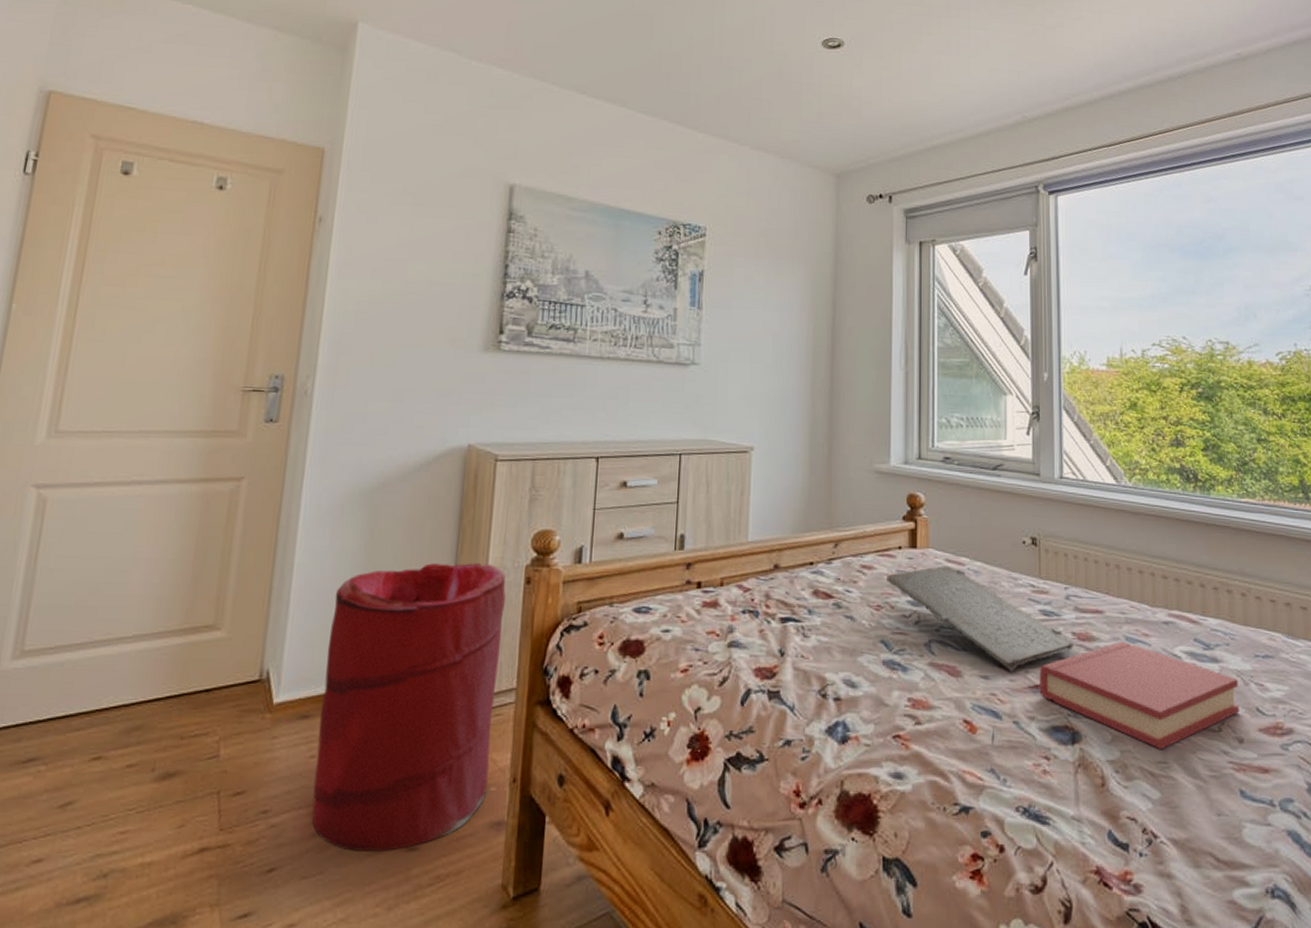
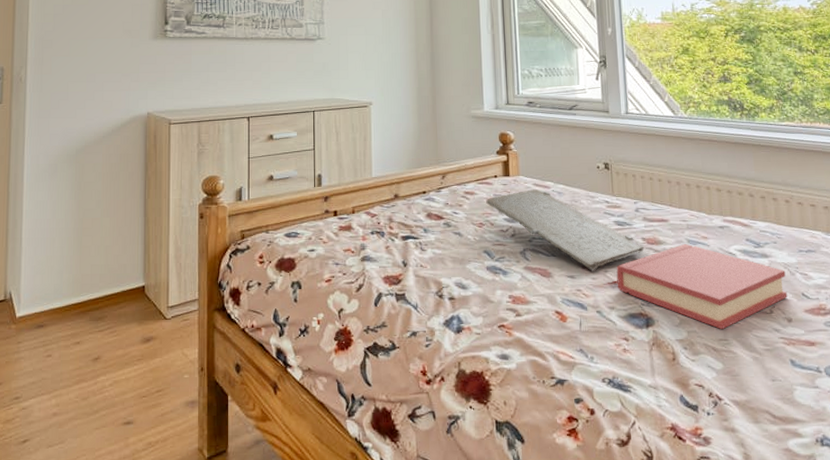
laundry hamper: present [312,563,506,851] -> none [51,204,185,426]

